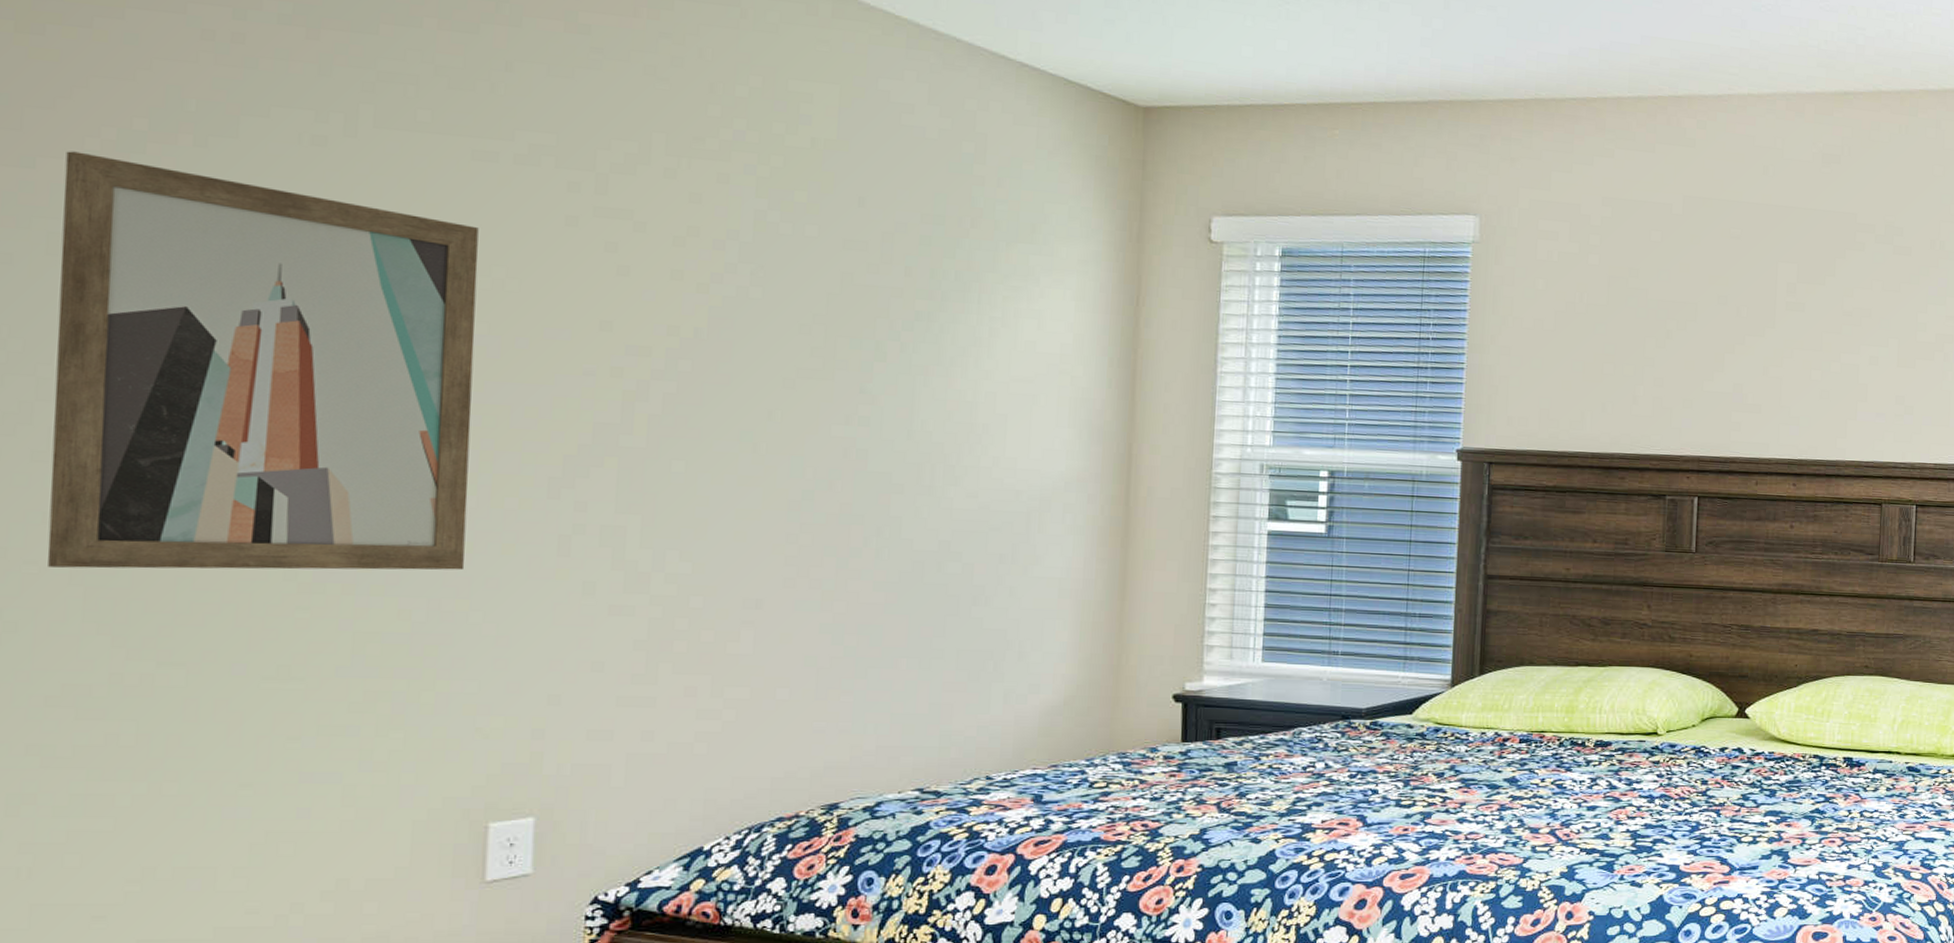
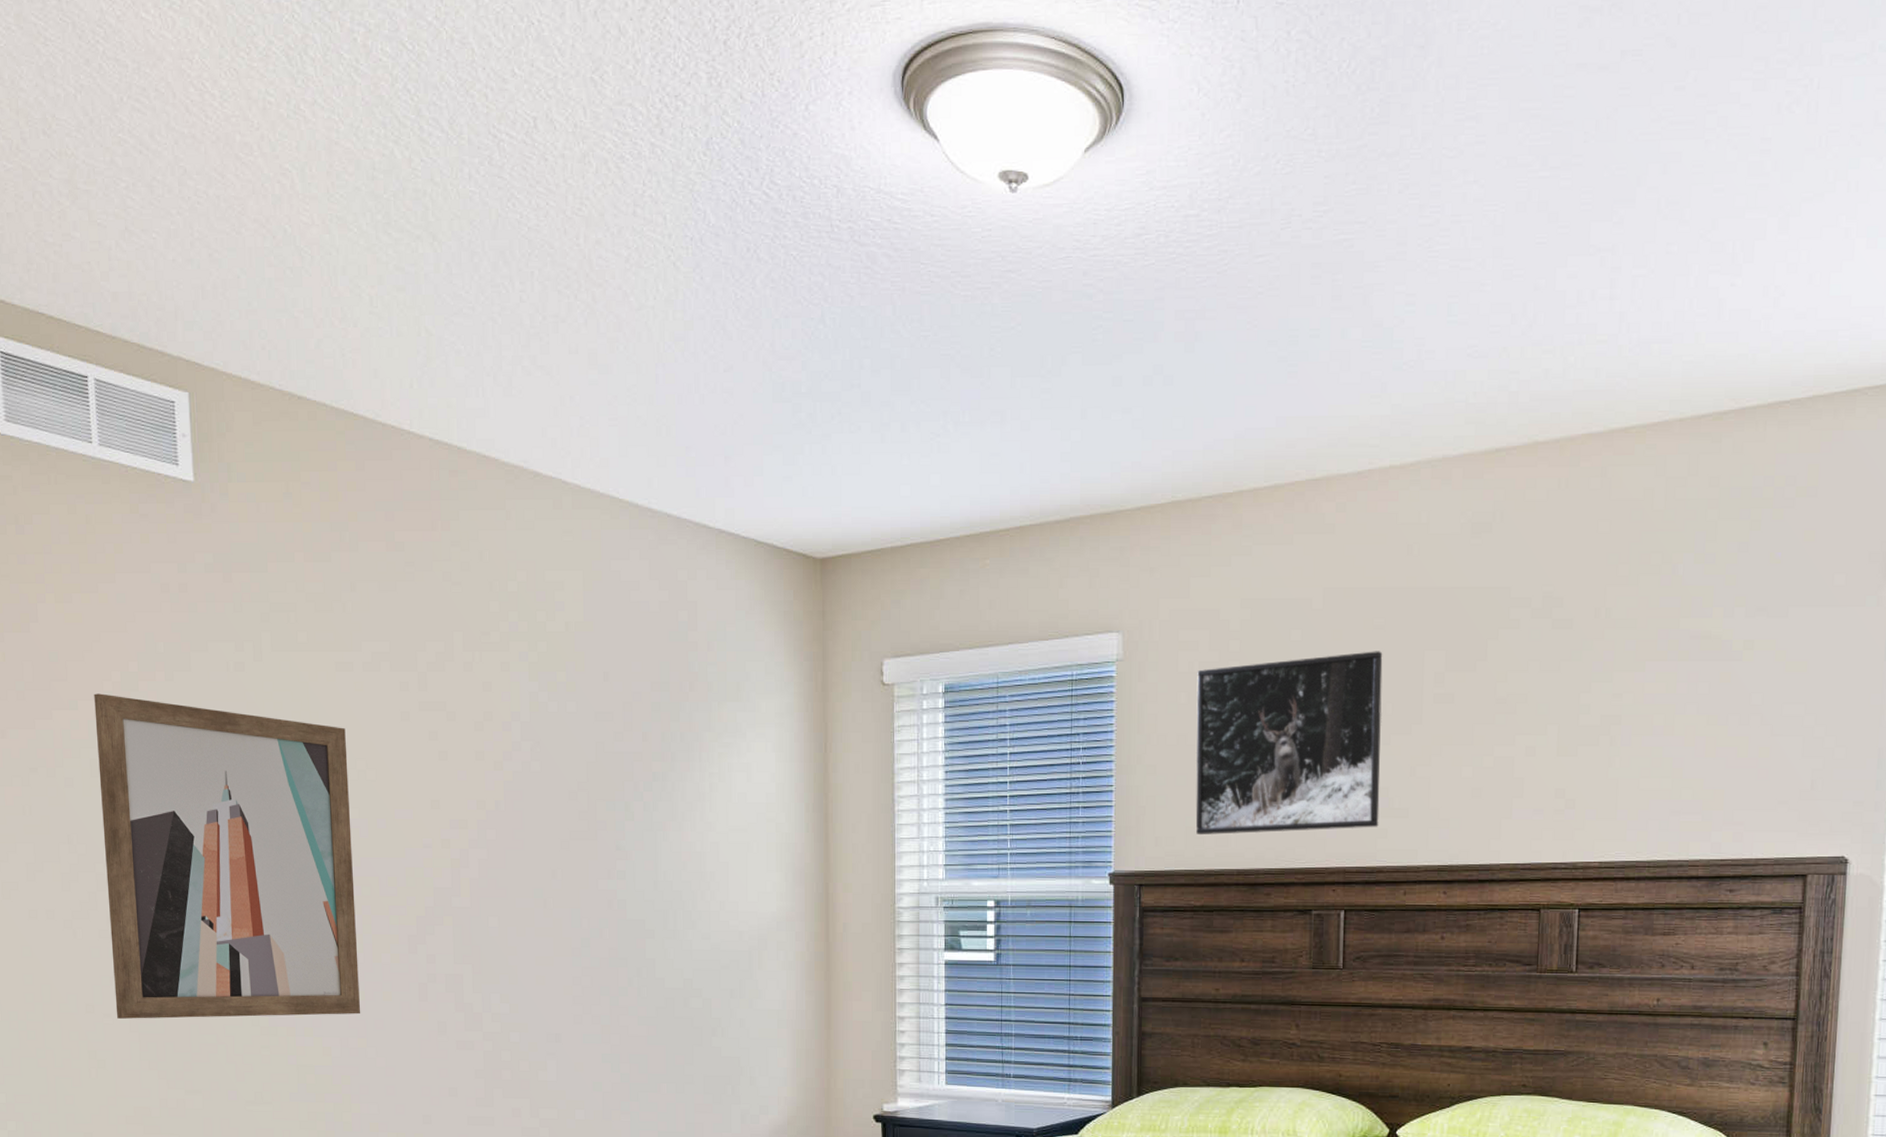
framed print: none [1550,257,1739,421] -> present [1195,651,1383,836]

